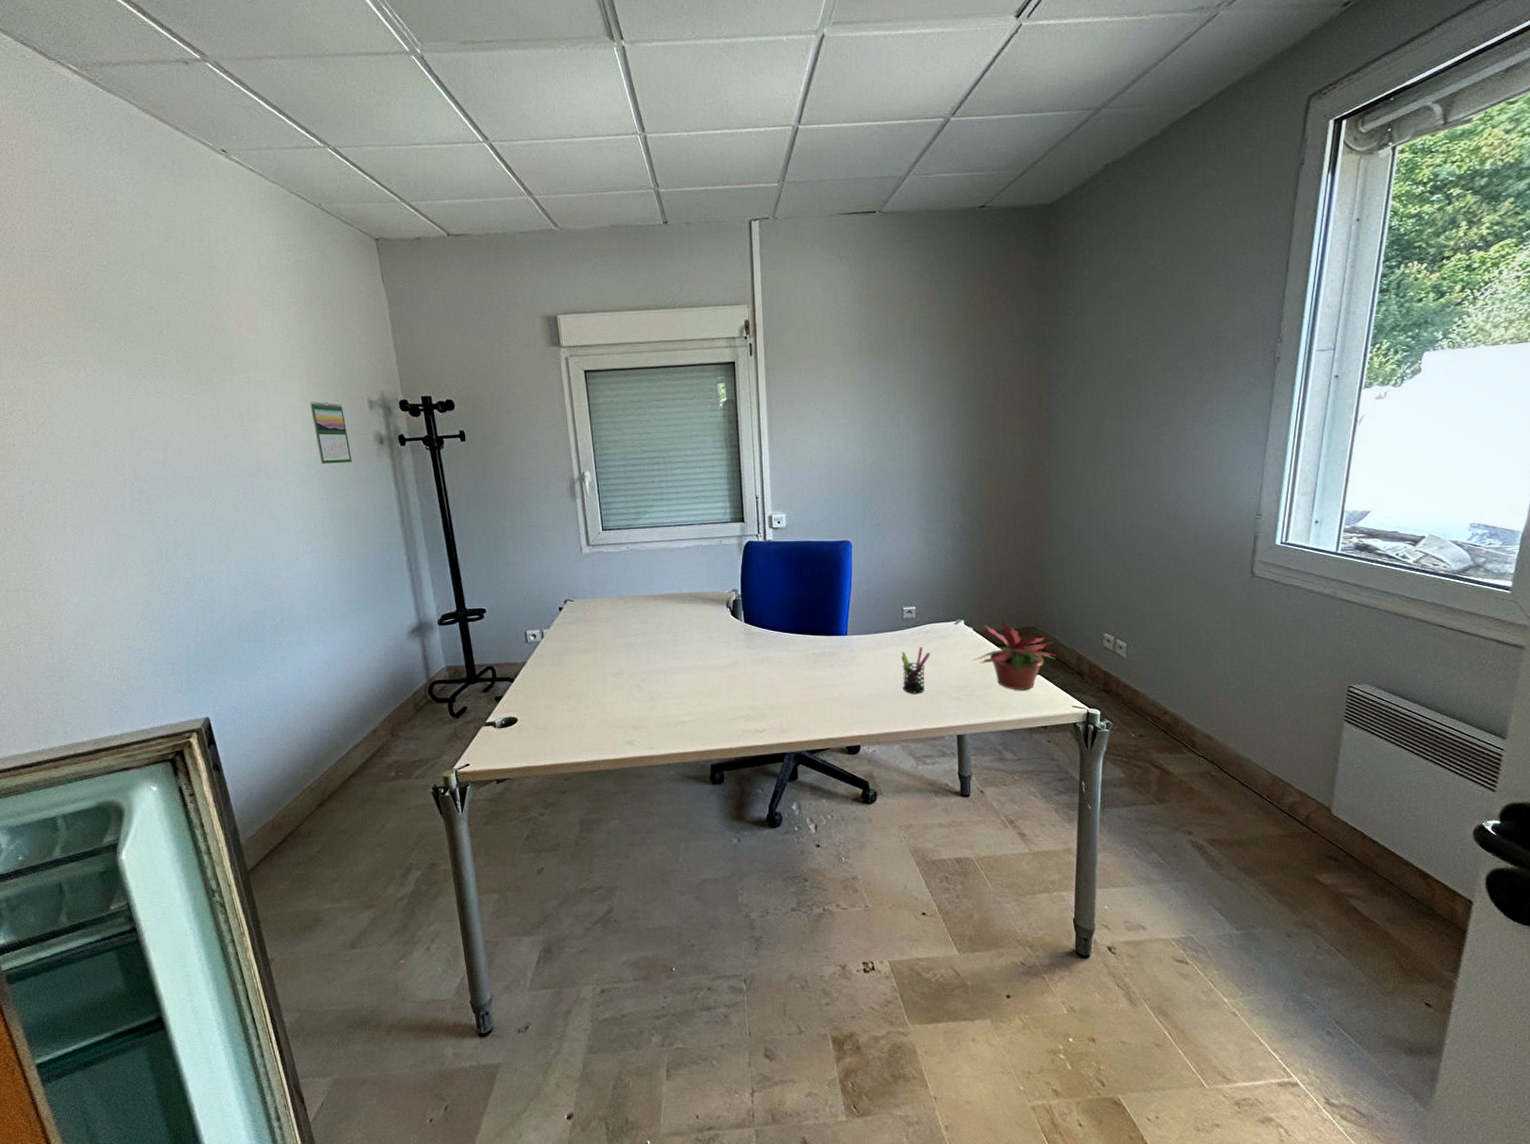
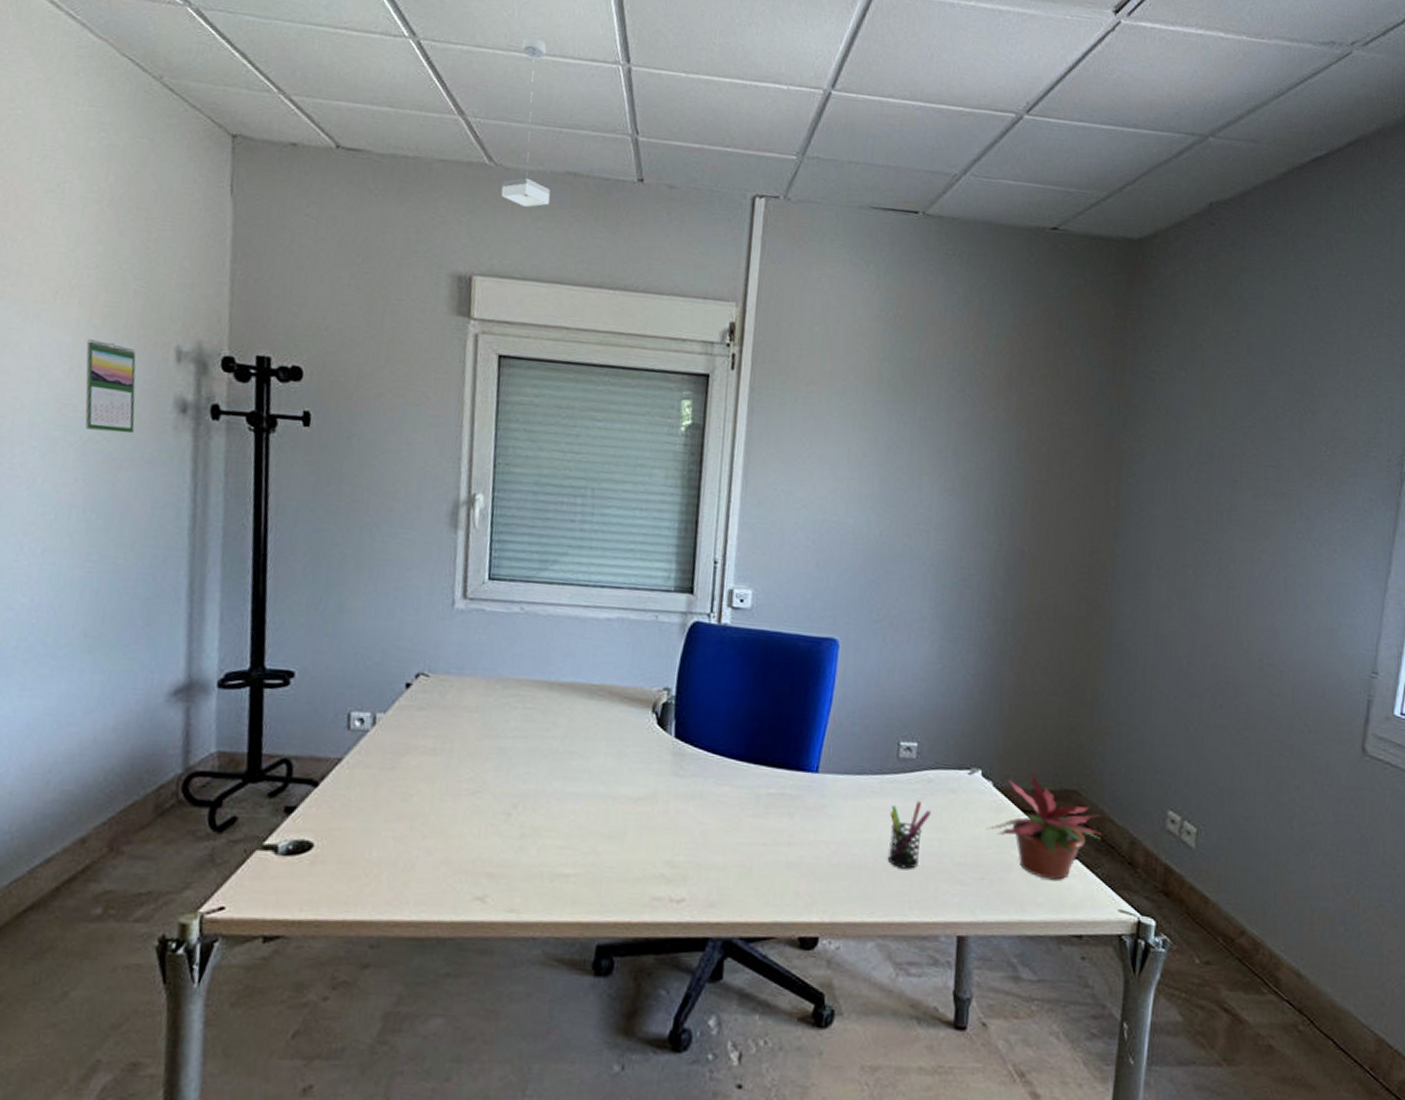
pendant lamp: none [565,126,602,257] -> present [500,38,551,207]

